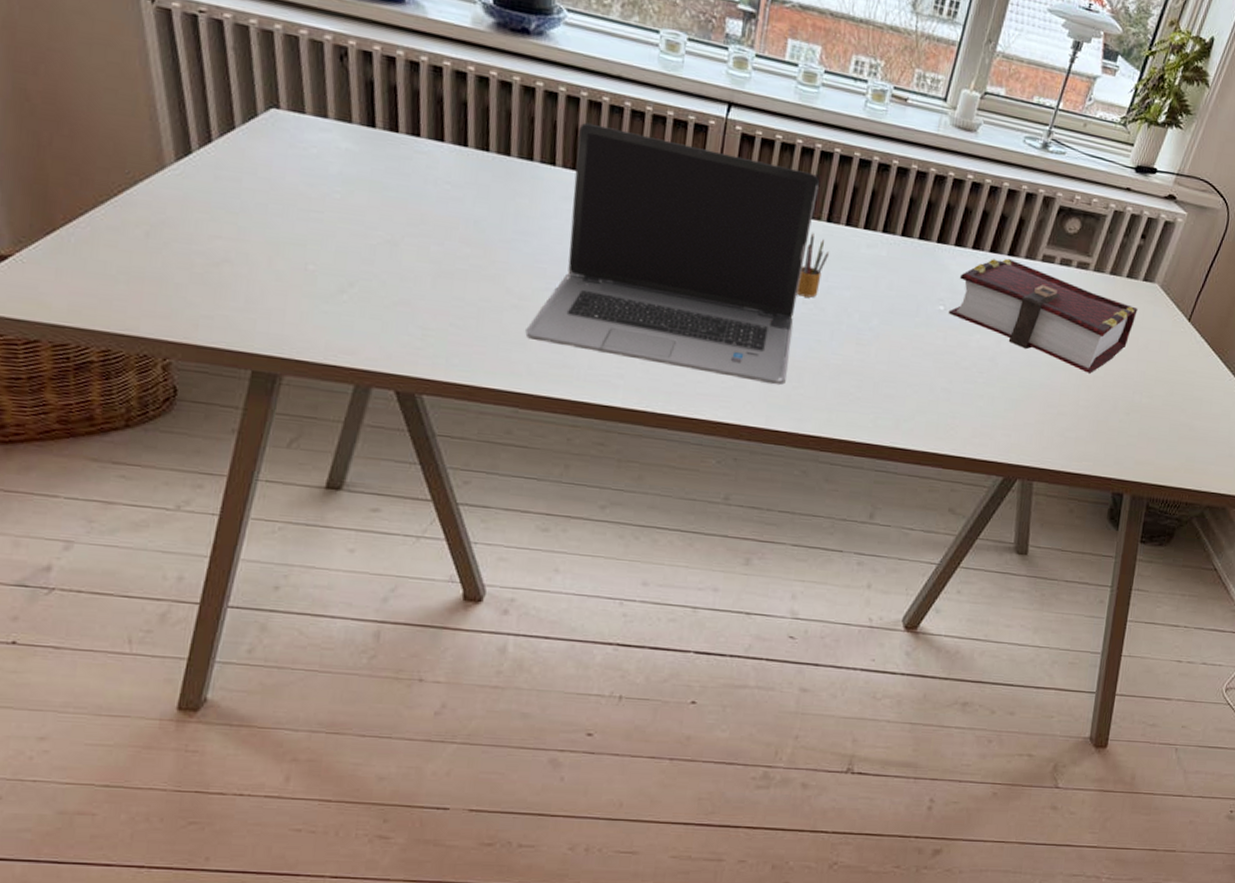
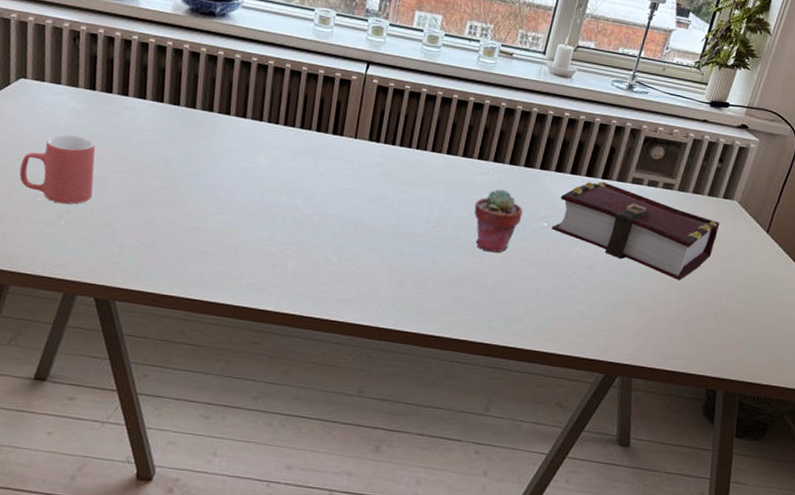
mug: none [281,185,383,275] -> present [19,134,96,204]
laptop computer: present [525,122,819,386] -> none [199,81,441,292]
pencil box: present [796,232,830,298] -> none [421,162,449,217]
potted succulent: none [858,265,916,340] -> present [474,189,523,252]

